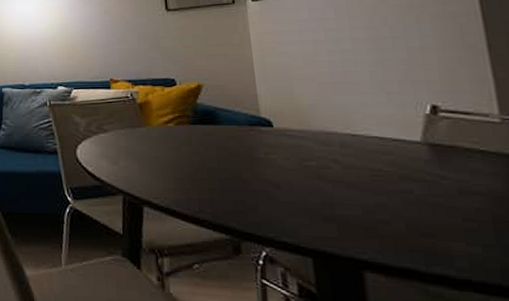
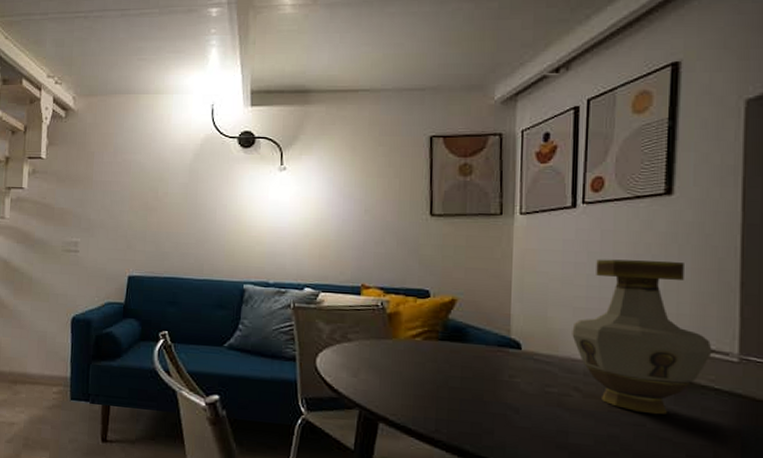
vase: none [321,30,471,181] -> present [572,259,712,415]

